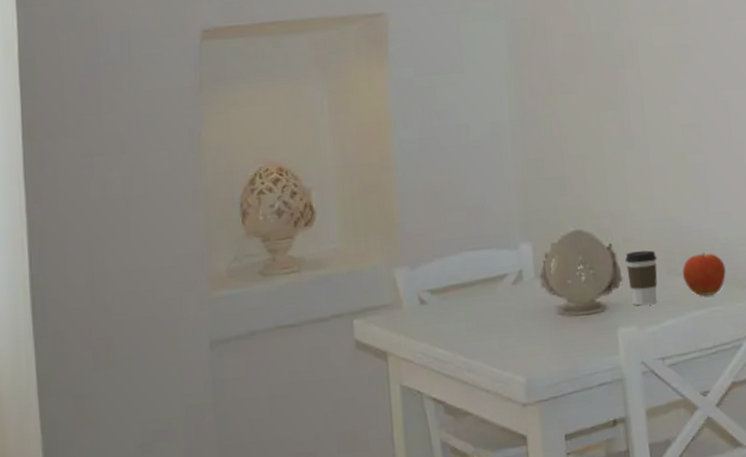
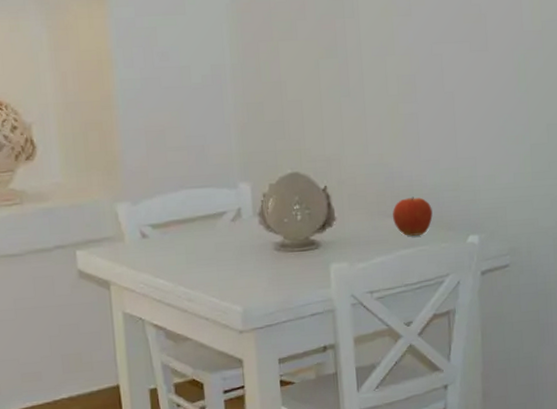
coffee cup: present [624,250,658,306] -> none [339,193,370,244]

